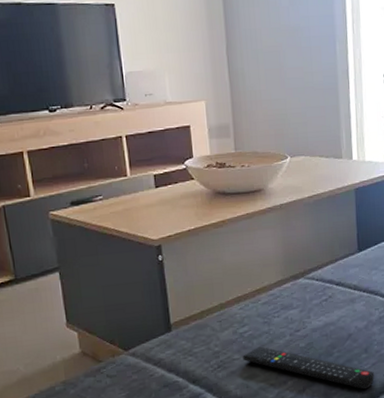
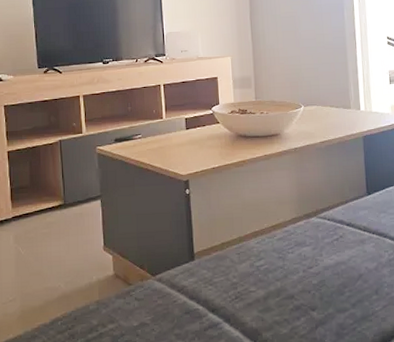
remote control: present [243,346,374,389] -> none [259,281,386,332]

